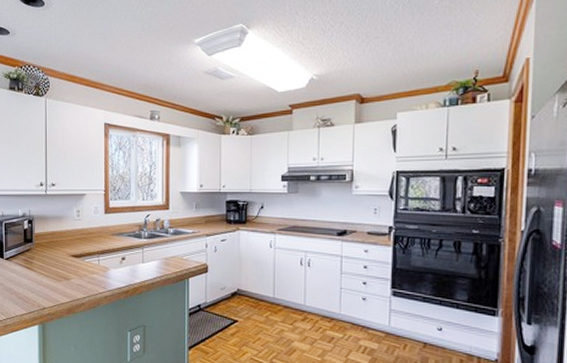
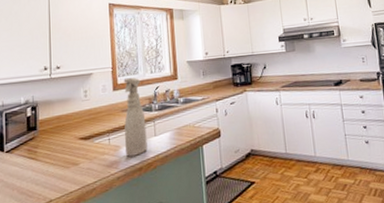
spray bottle: none [113,202,135,279] -> present [123,77,148,157]

